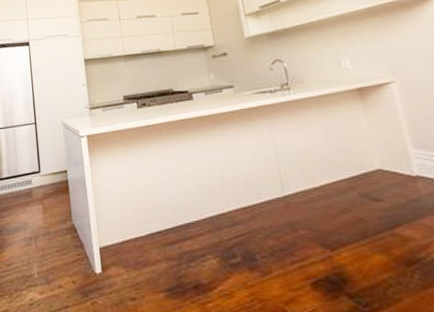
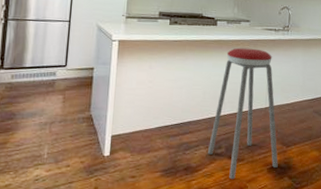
music stool: none [213,119,326,301] -> present [207,47,278,180]

